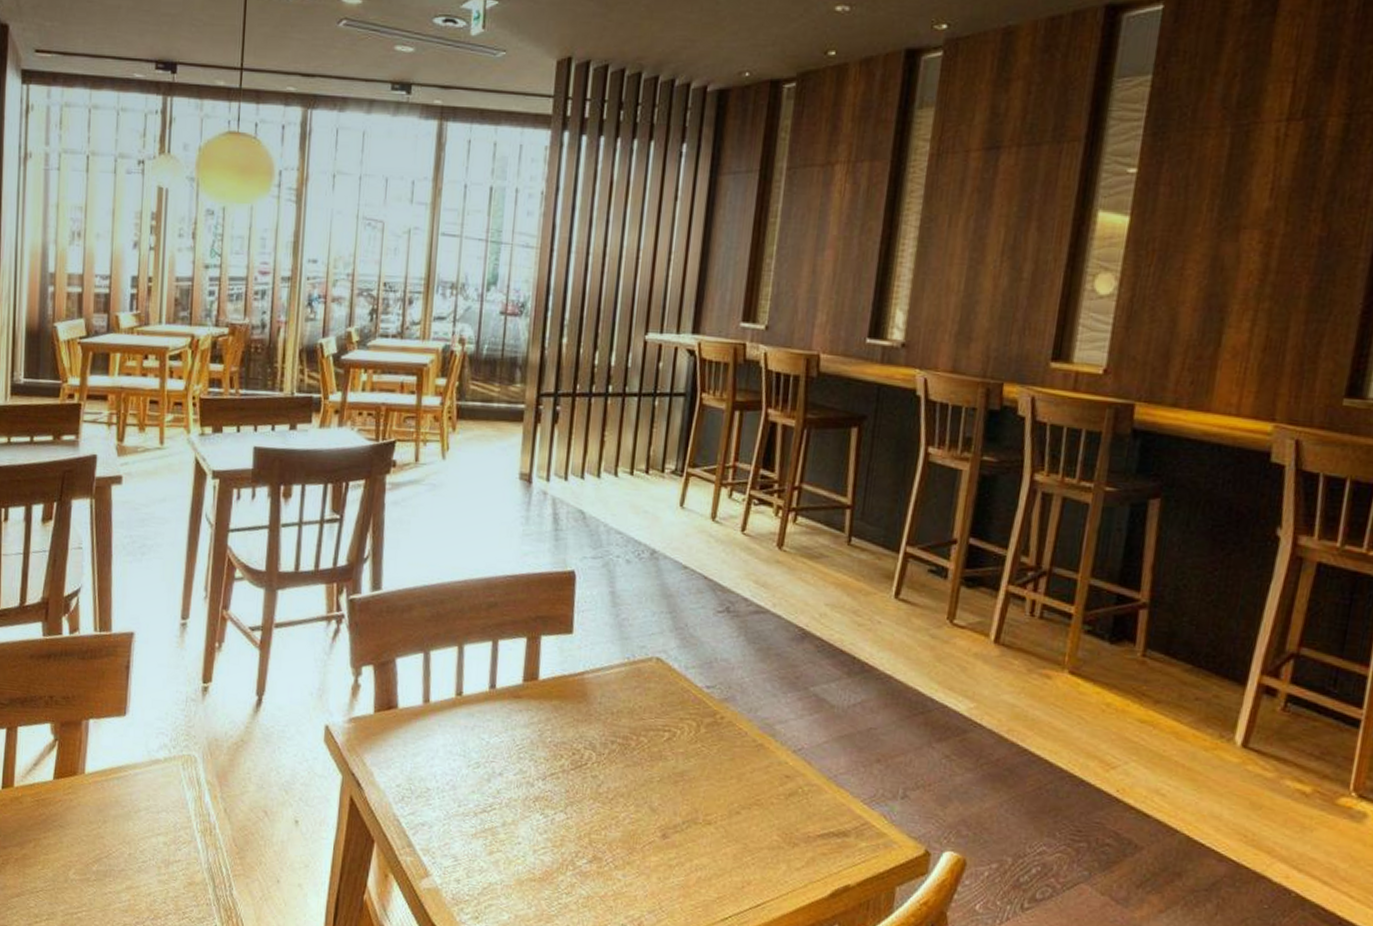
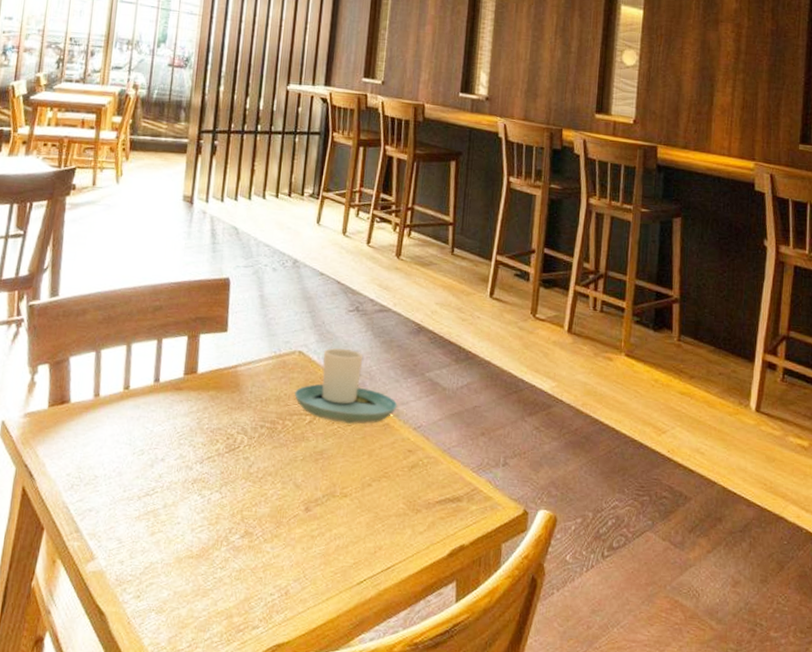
saucer: none [651,696,774,745] -> present [295,383,398,425]
mug: none [683,655,734,721] -> present [322,348,363,404]

